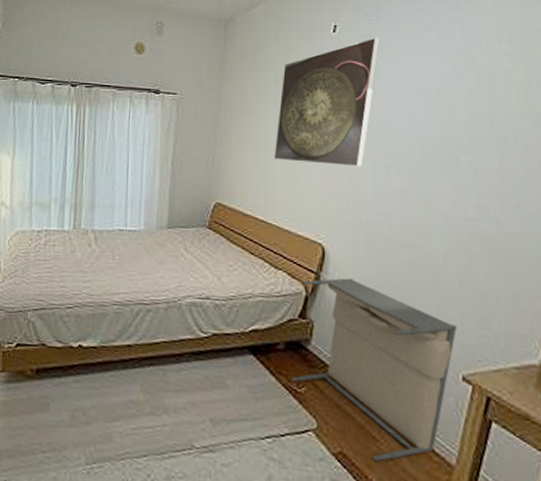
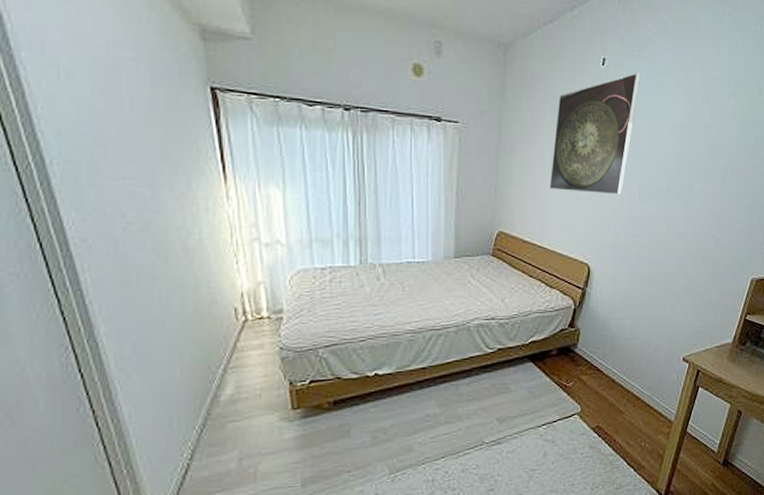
laundry hamper: present [290,278,457,462] -> none [561,291,681,429]

